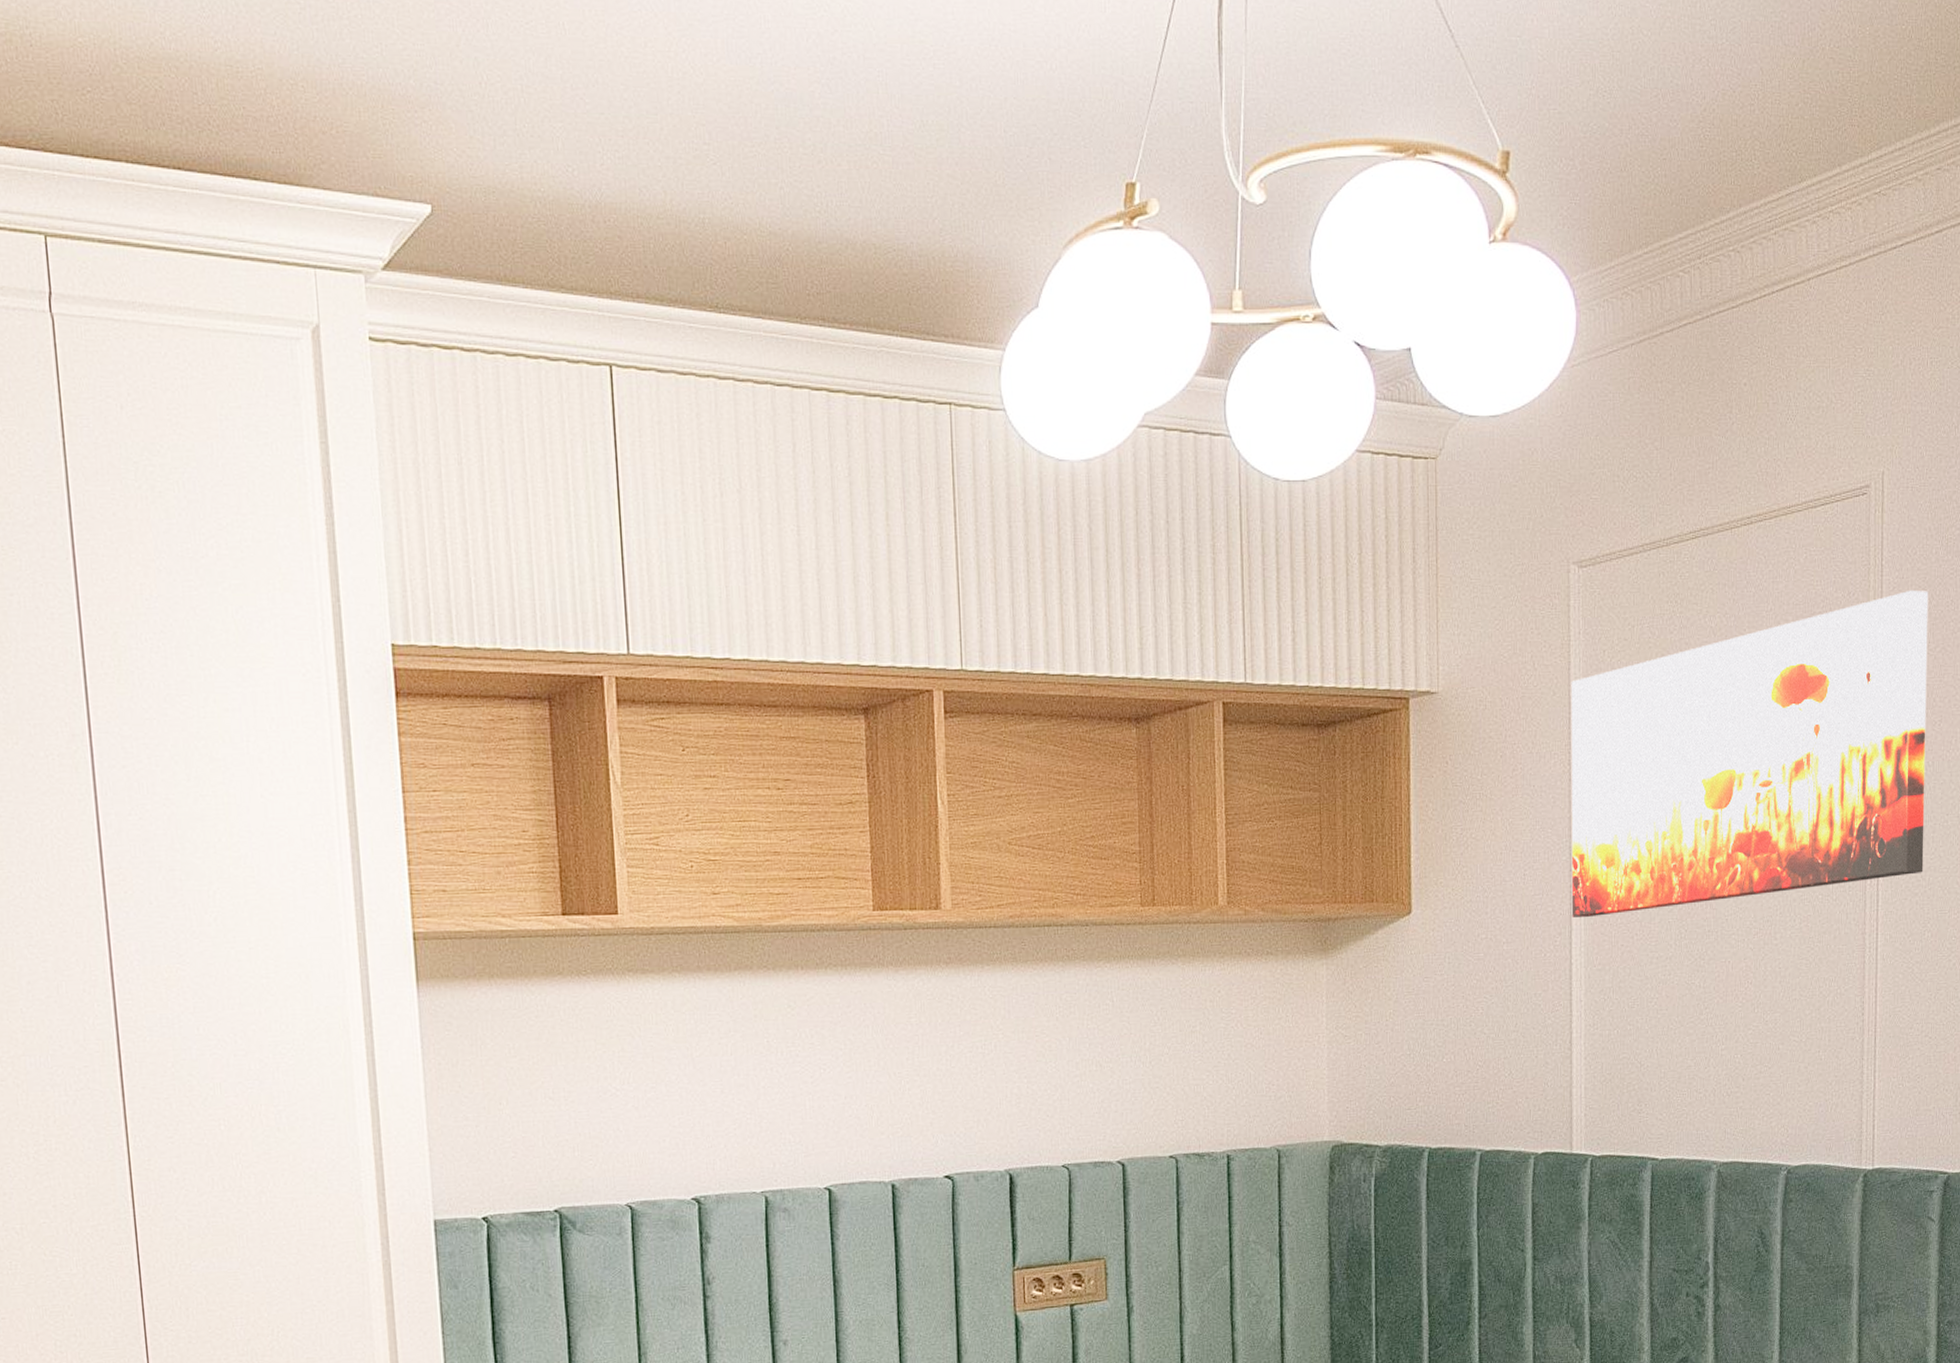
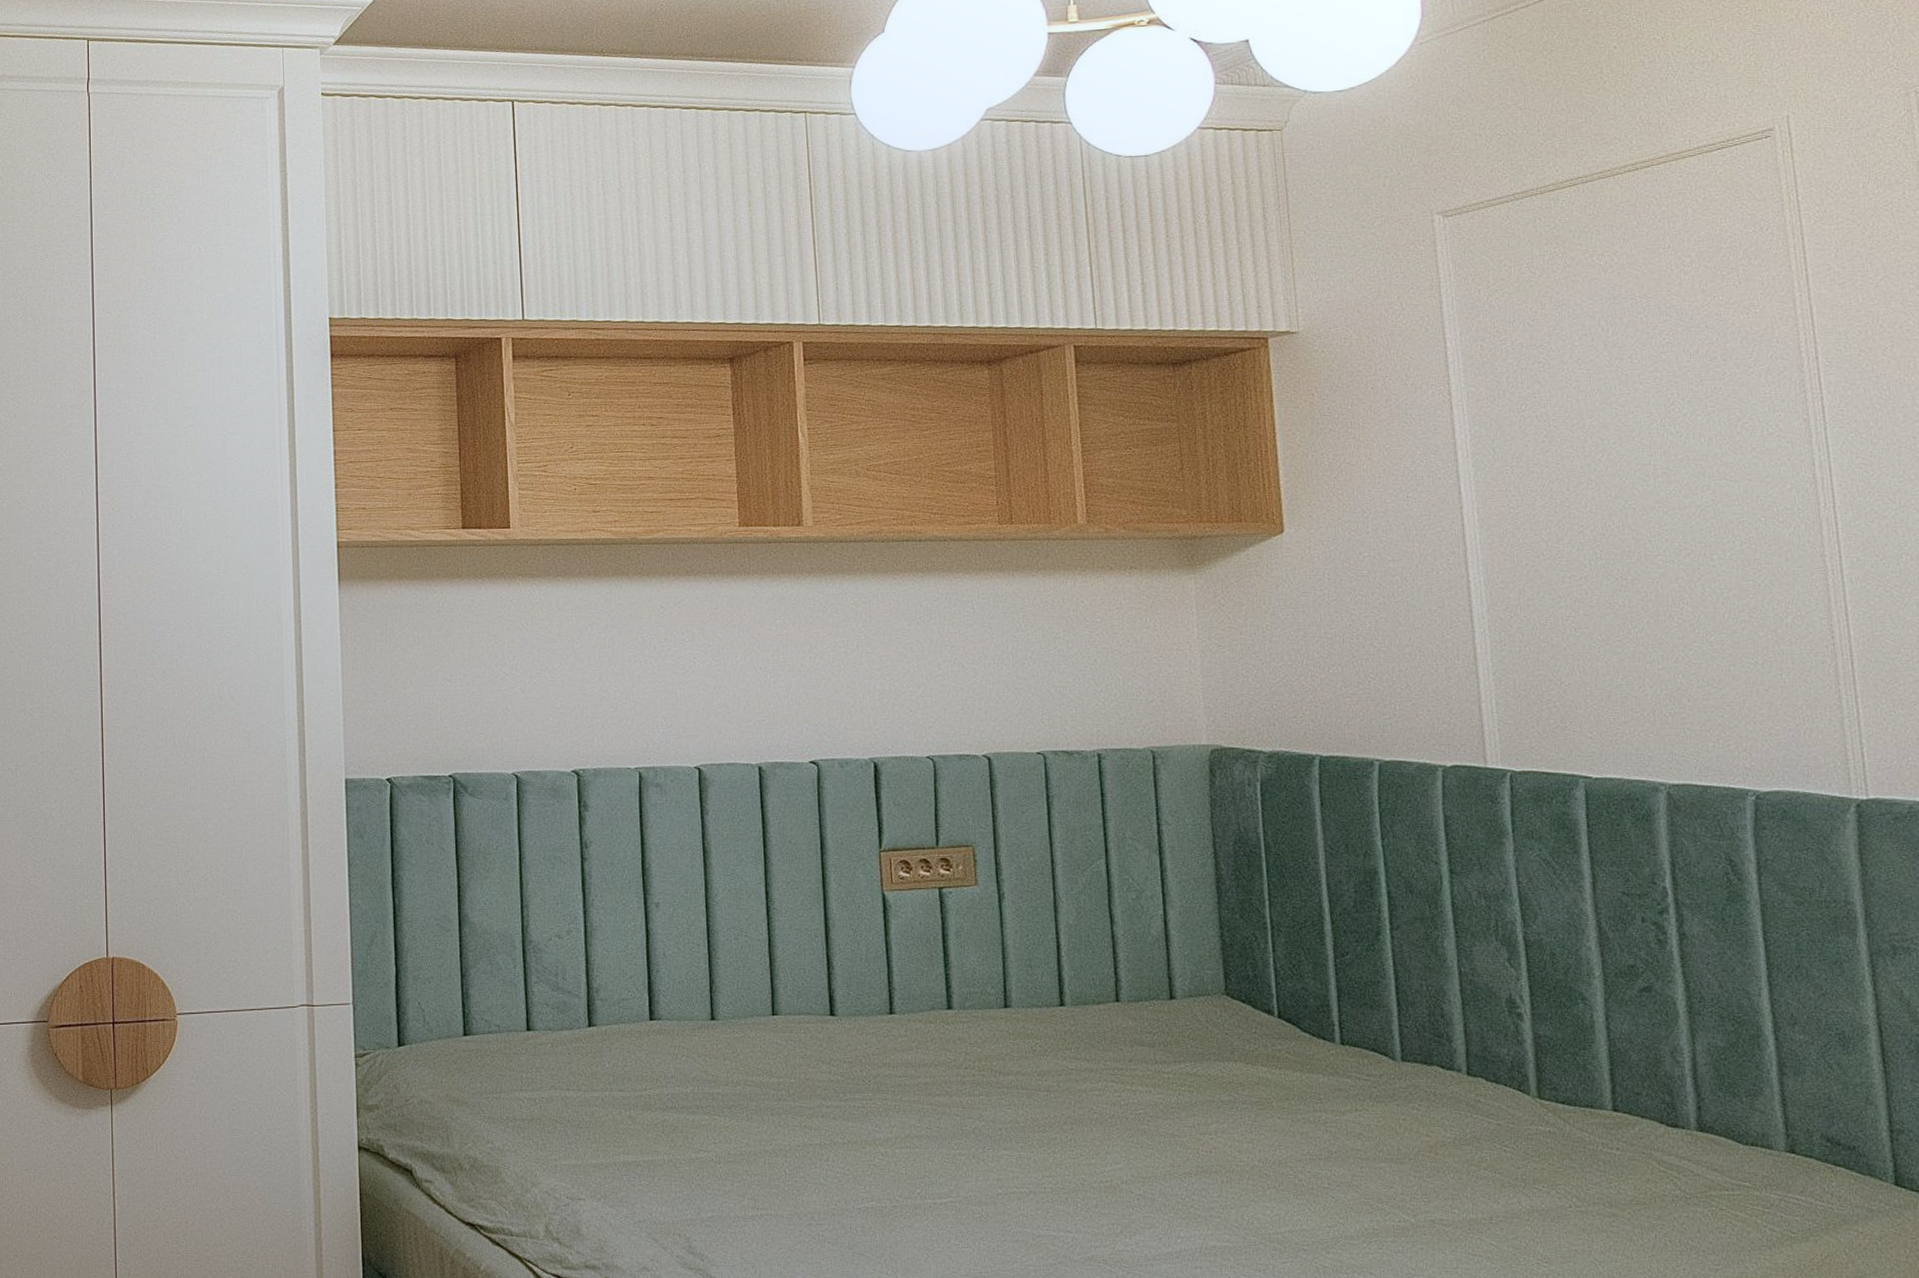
wall art: present [1571,590,1929,917] -> none [1444,222,1891,537]

